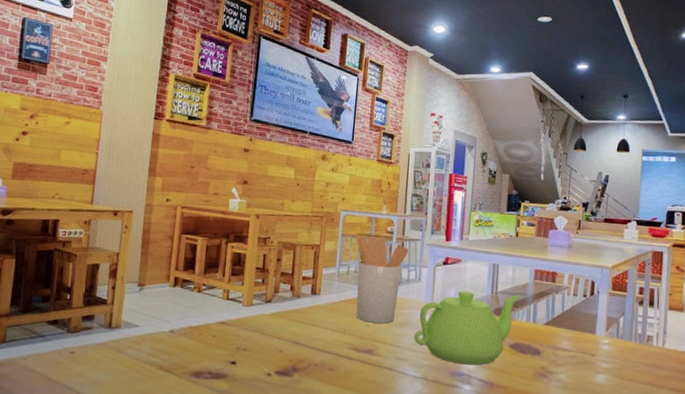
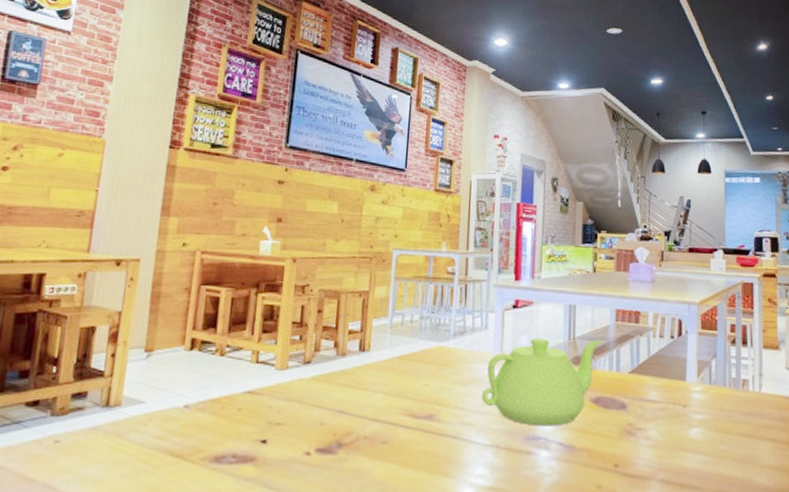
utensil holder: present [356,235,408,324] -> none [411,278,472,382]

